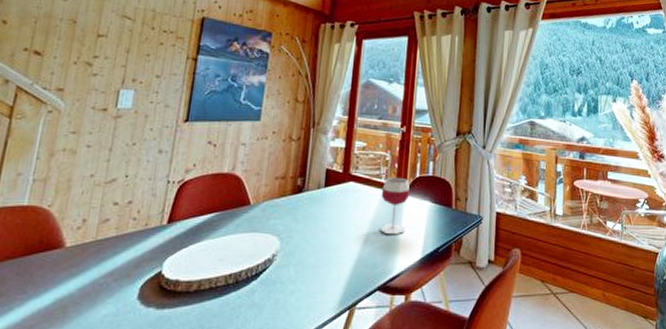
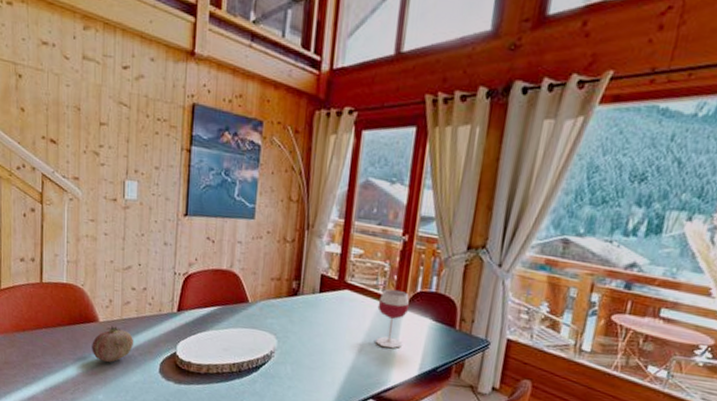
fruit: none [49,250,109,295] -> present [92,326,134,362]

